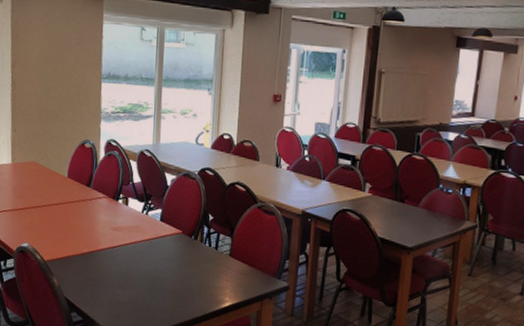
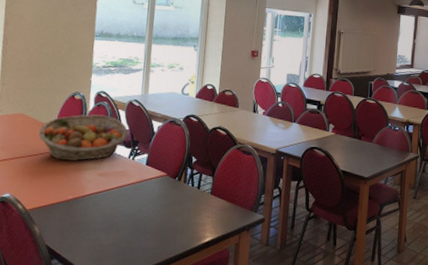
fruit basket: none [52,164,141,214] -> present [39,114,129,161]

